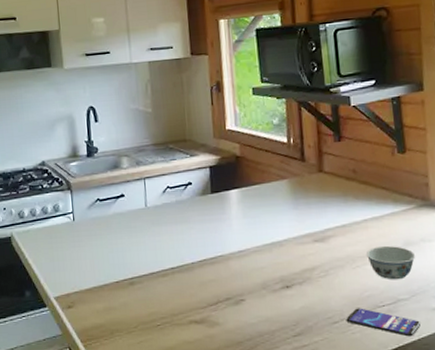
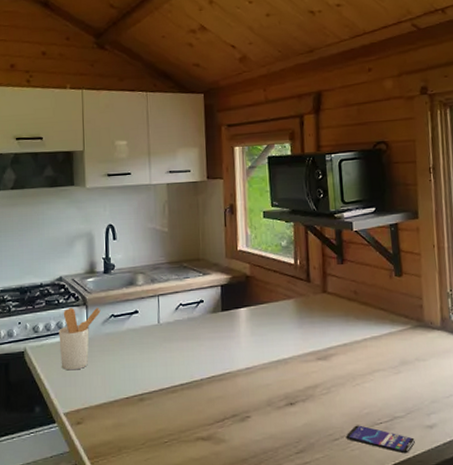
utensil holder: none [44,192,86,255] -> present [59,308,101,371]
bowl: present [367,245,416,280] -> none [366,364,411,398]

